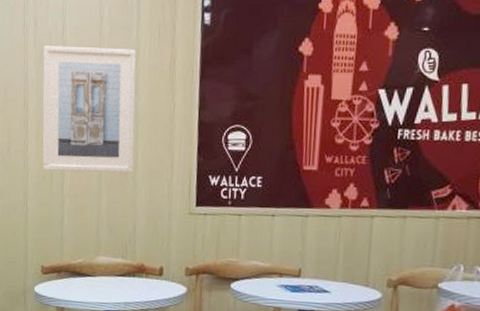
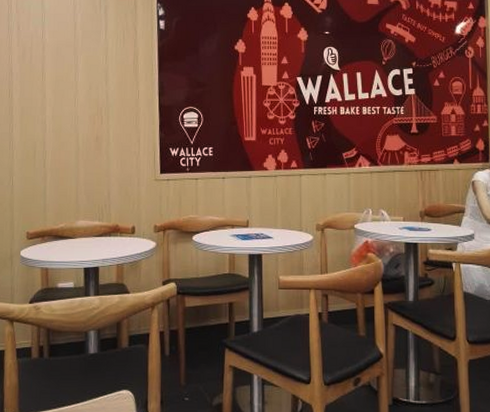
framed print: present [42,46,136,173] -> none [25,46,107,149]

